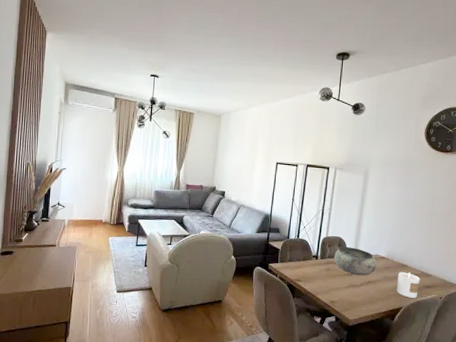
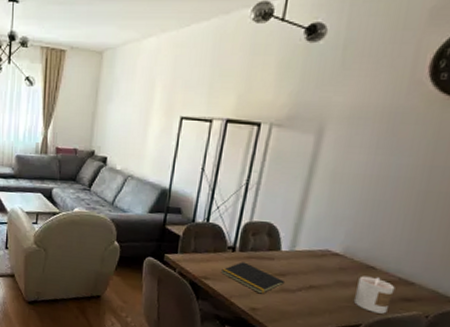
notepad: none [308,266,351,290] -> present [220,262,284,294]
bowl: present [334,246,377,276] -> none [260,236,327,278]

